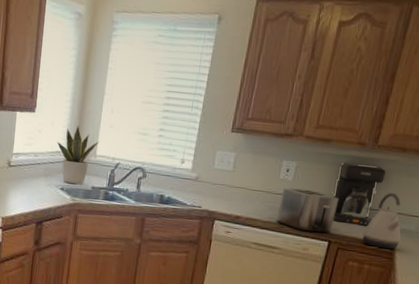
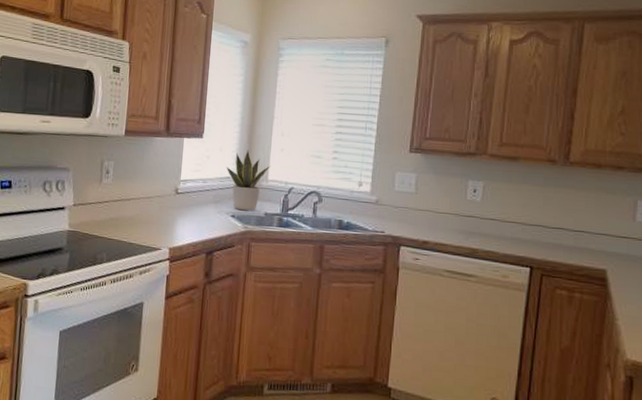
toaster: present [276,187,340,233] -> none [468,209,536,258]
coffee maker: present [333,162,386,226] -> none [528,180,582,249]
kettle: present [362,192,402,250] -> none [567,211,612,275]

